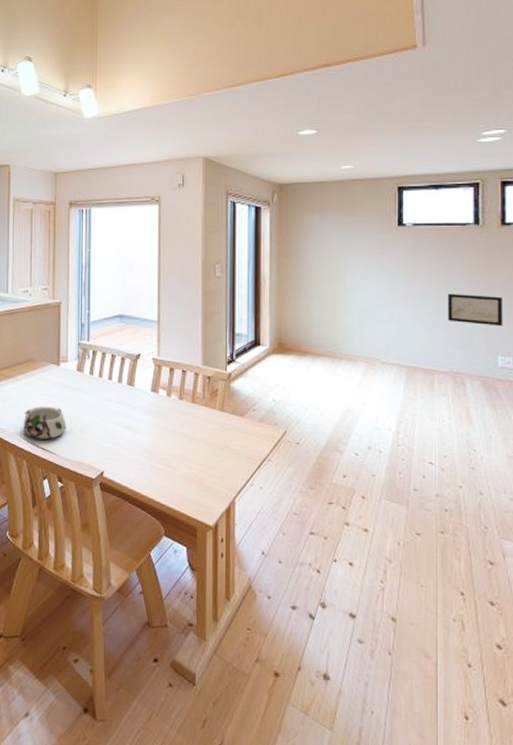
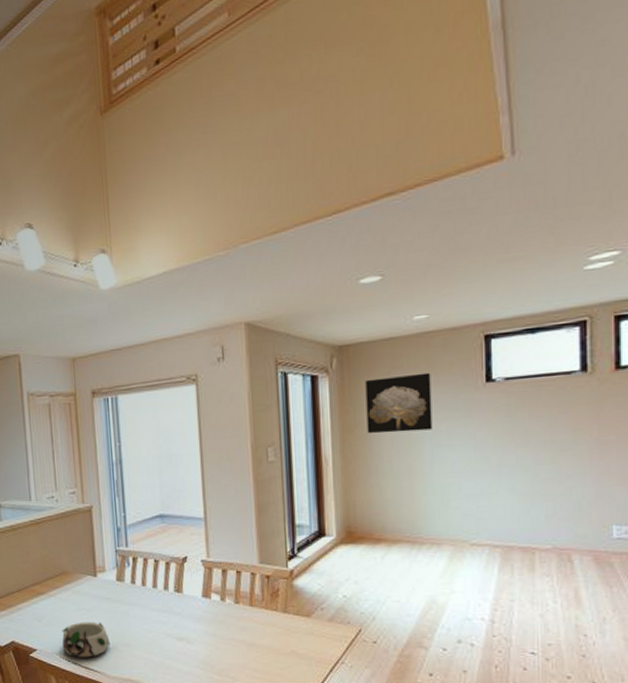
wall art: none [299,213,354,262] -> present [365,372,433,434]
wall art: present [447,293,503,327] -> none [549,455,618,491]

